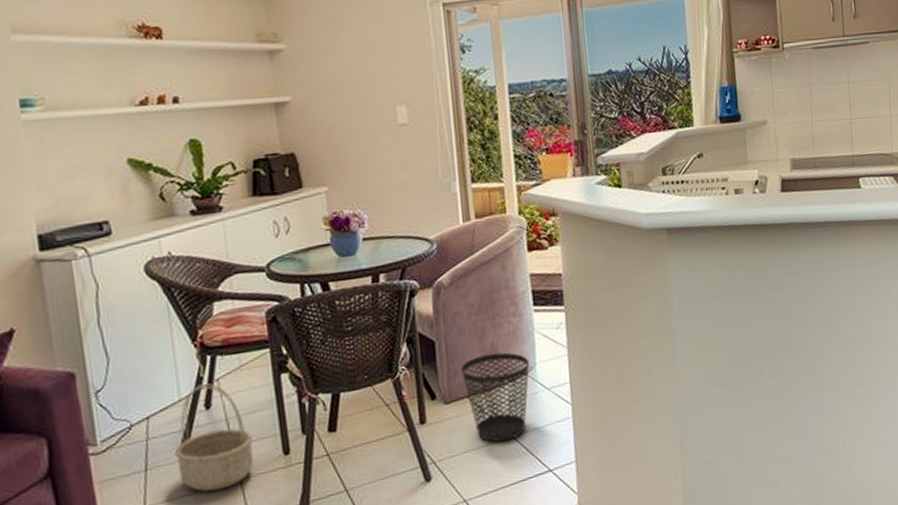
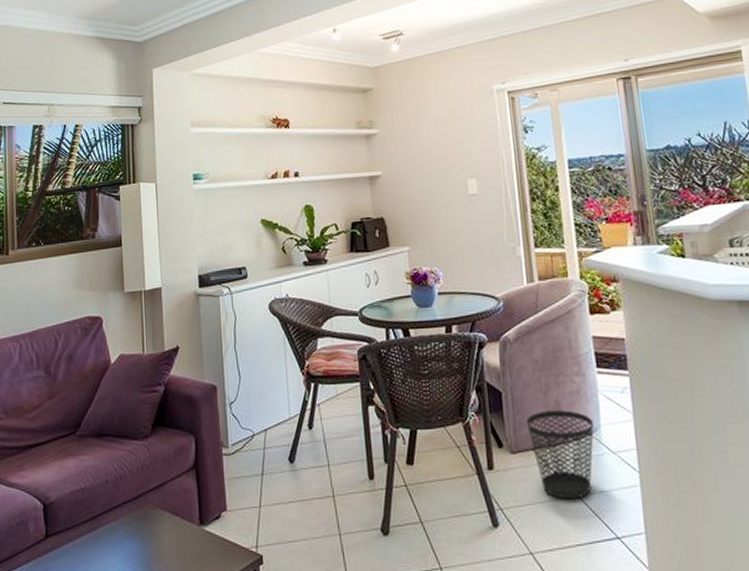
basket: present [174,383,254,492] -> none [283,407,345,502]

